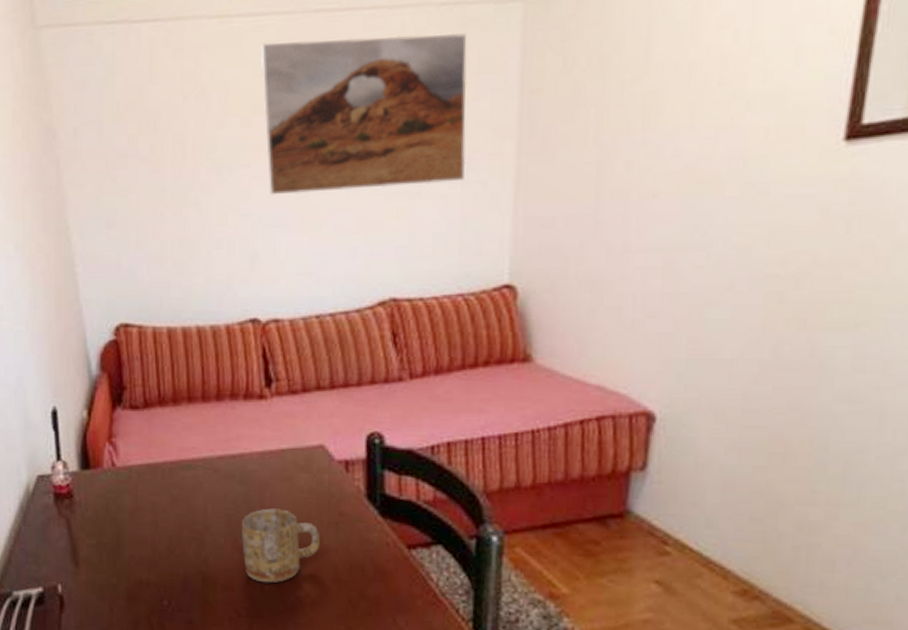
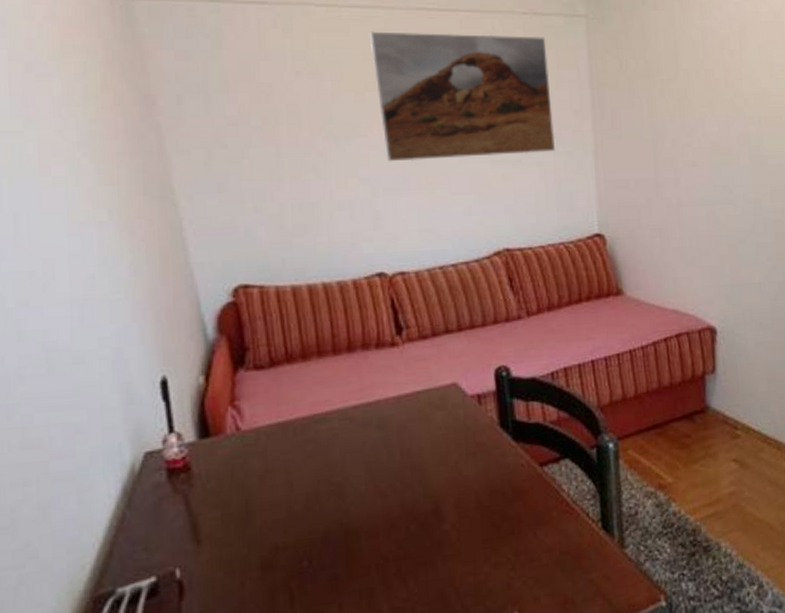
mug: present [241,508,321,583] -> none [381,448,461,523]

